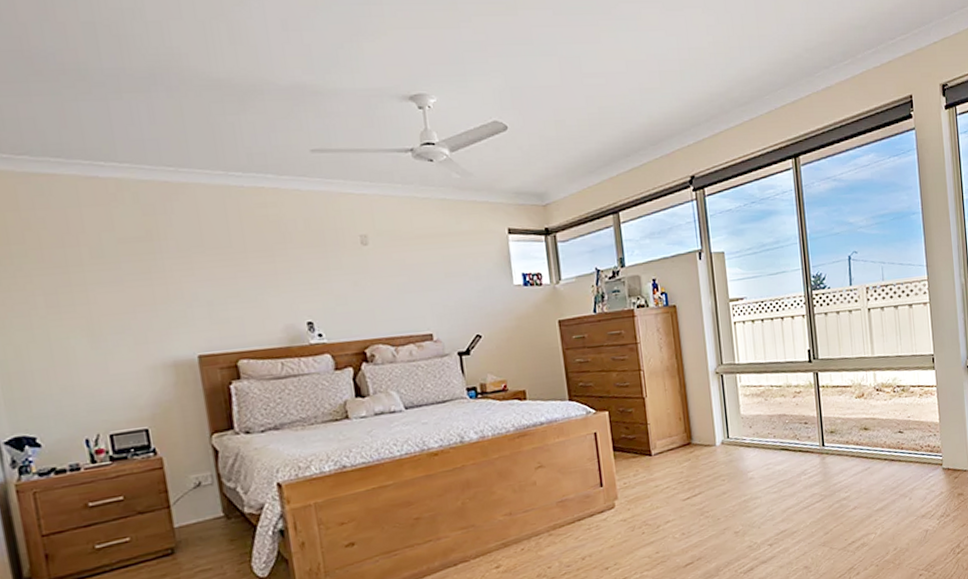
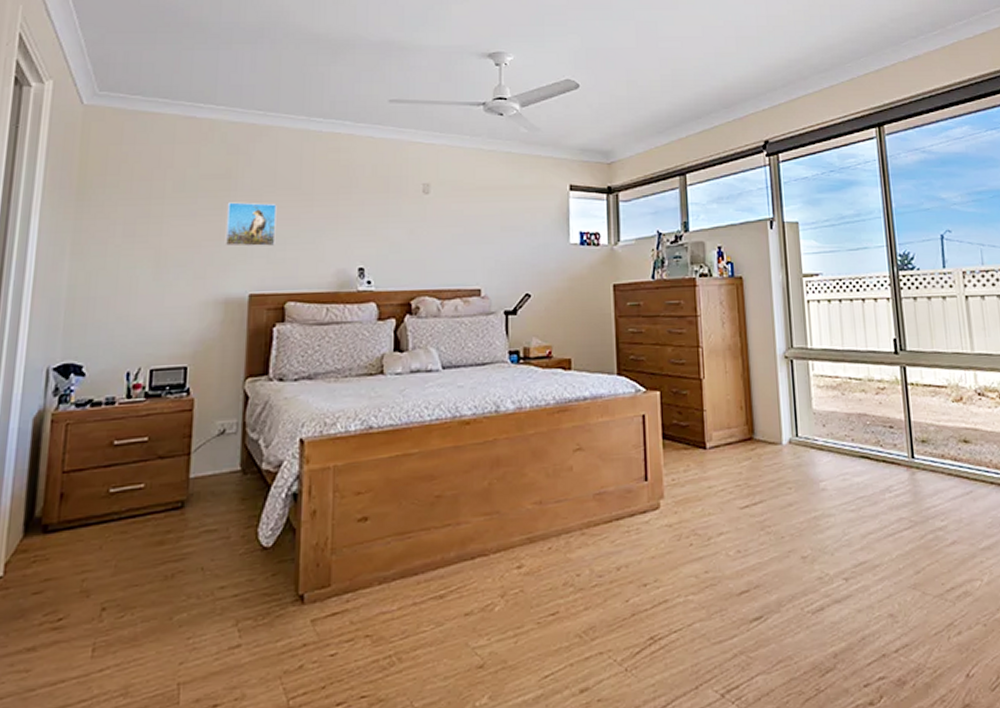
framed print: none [154,264,216,311] -> present [225,202,277,247]

